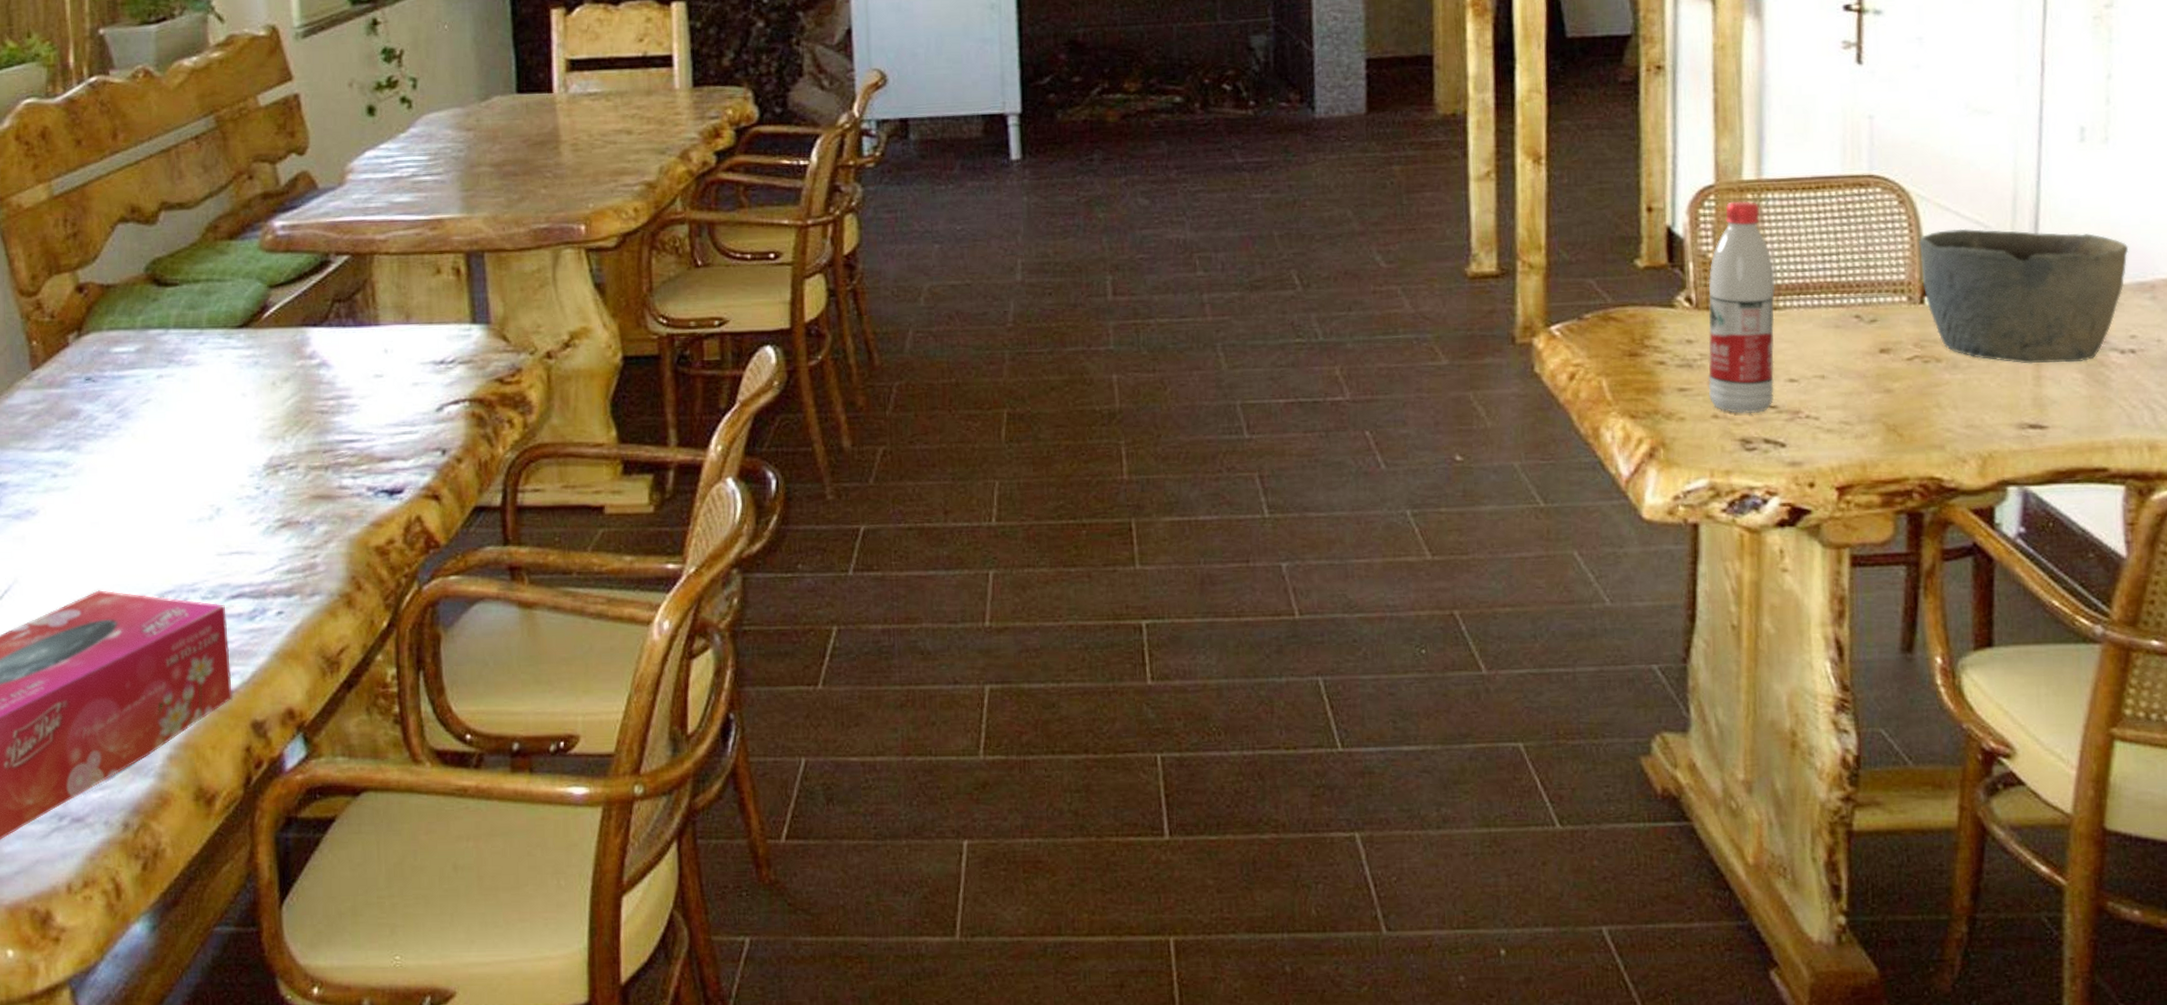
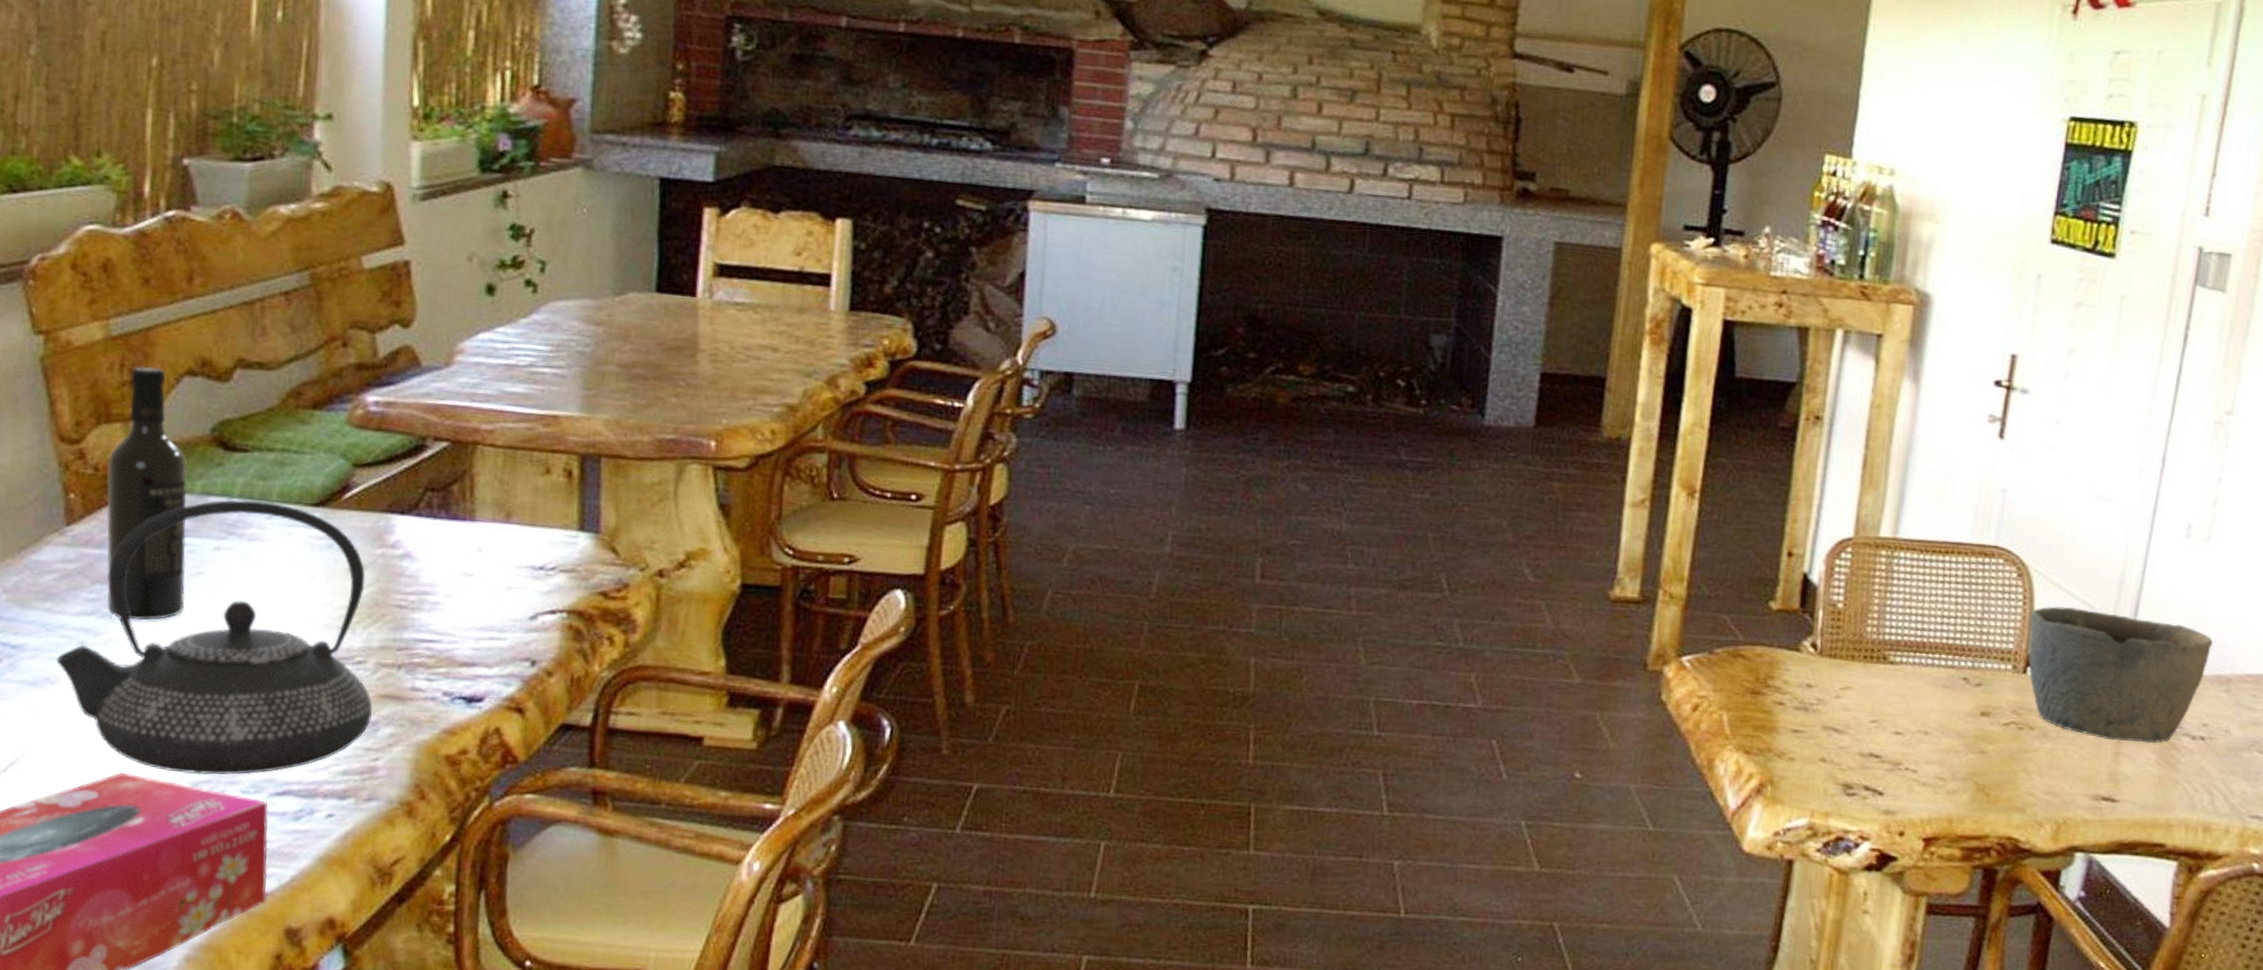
teapot: none [34,328,308,586] -> present [55,499,373,775]
wine bottle: none [62,218,138,450] -> present [106,366,188,621]
water bottle: present [1707,201,1775,414] -> none [1819,556,1896,761]

